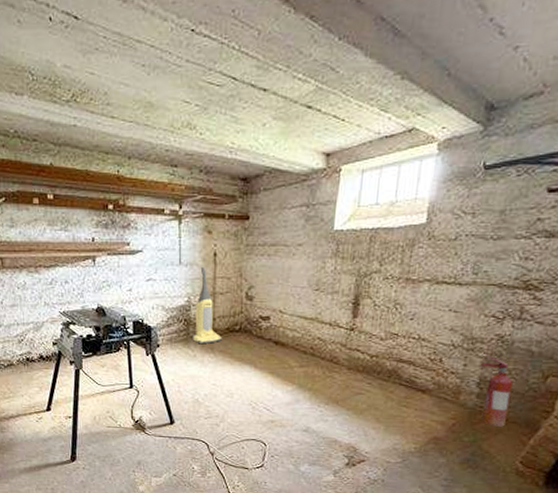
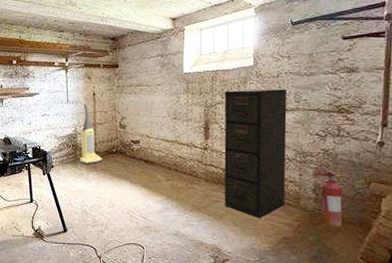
filing cabinet: none [367,256,464,415] -> present [224,89,287,219]

